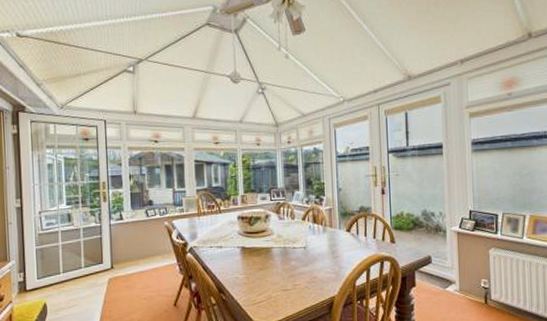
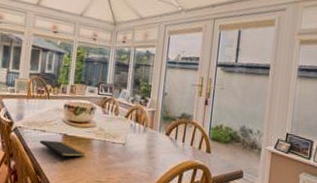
notepad: none [218,255,267,277] -> present [40,140,86,163]

